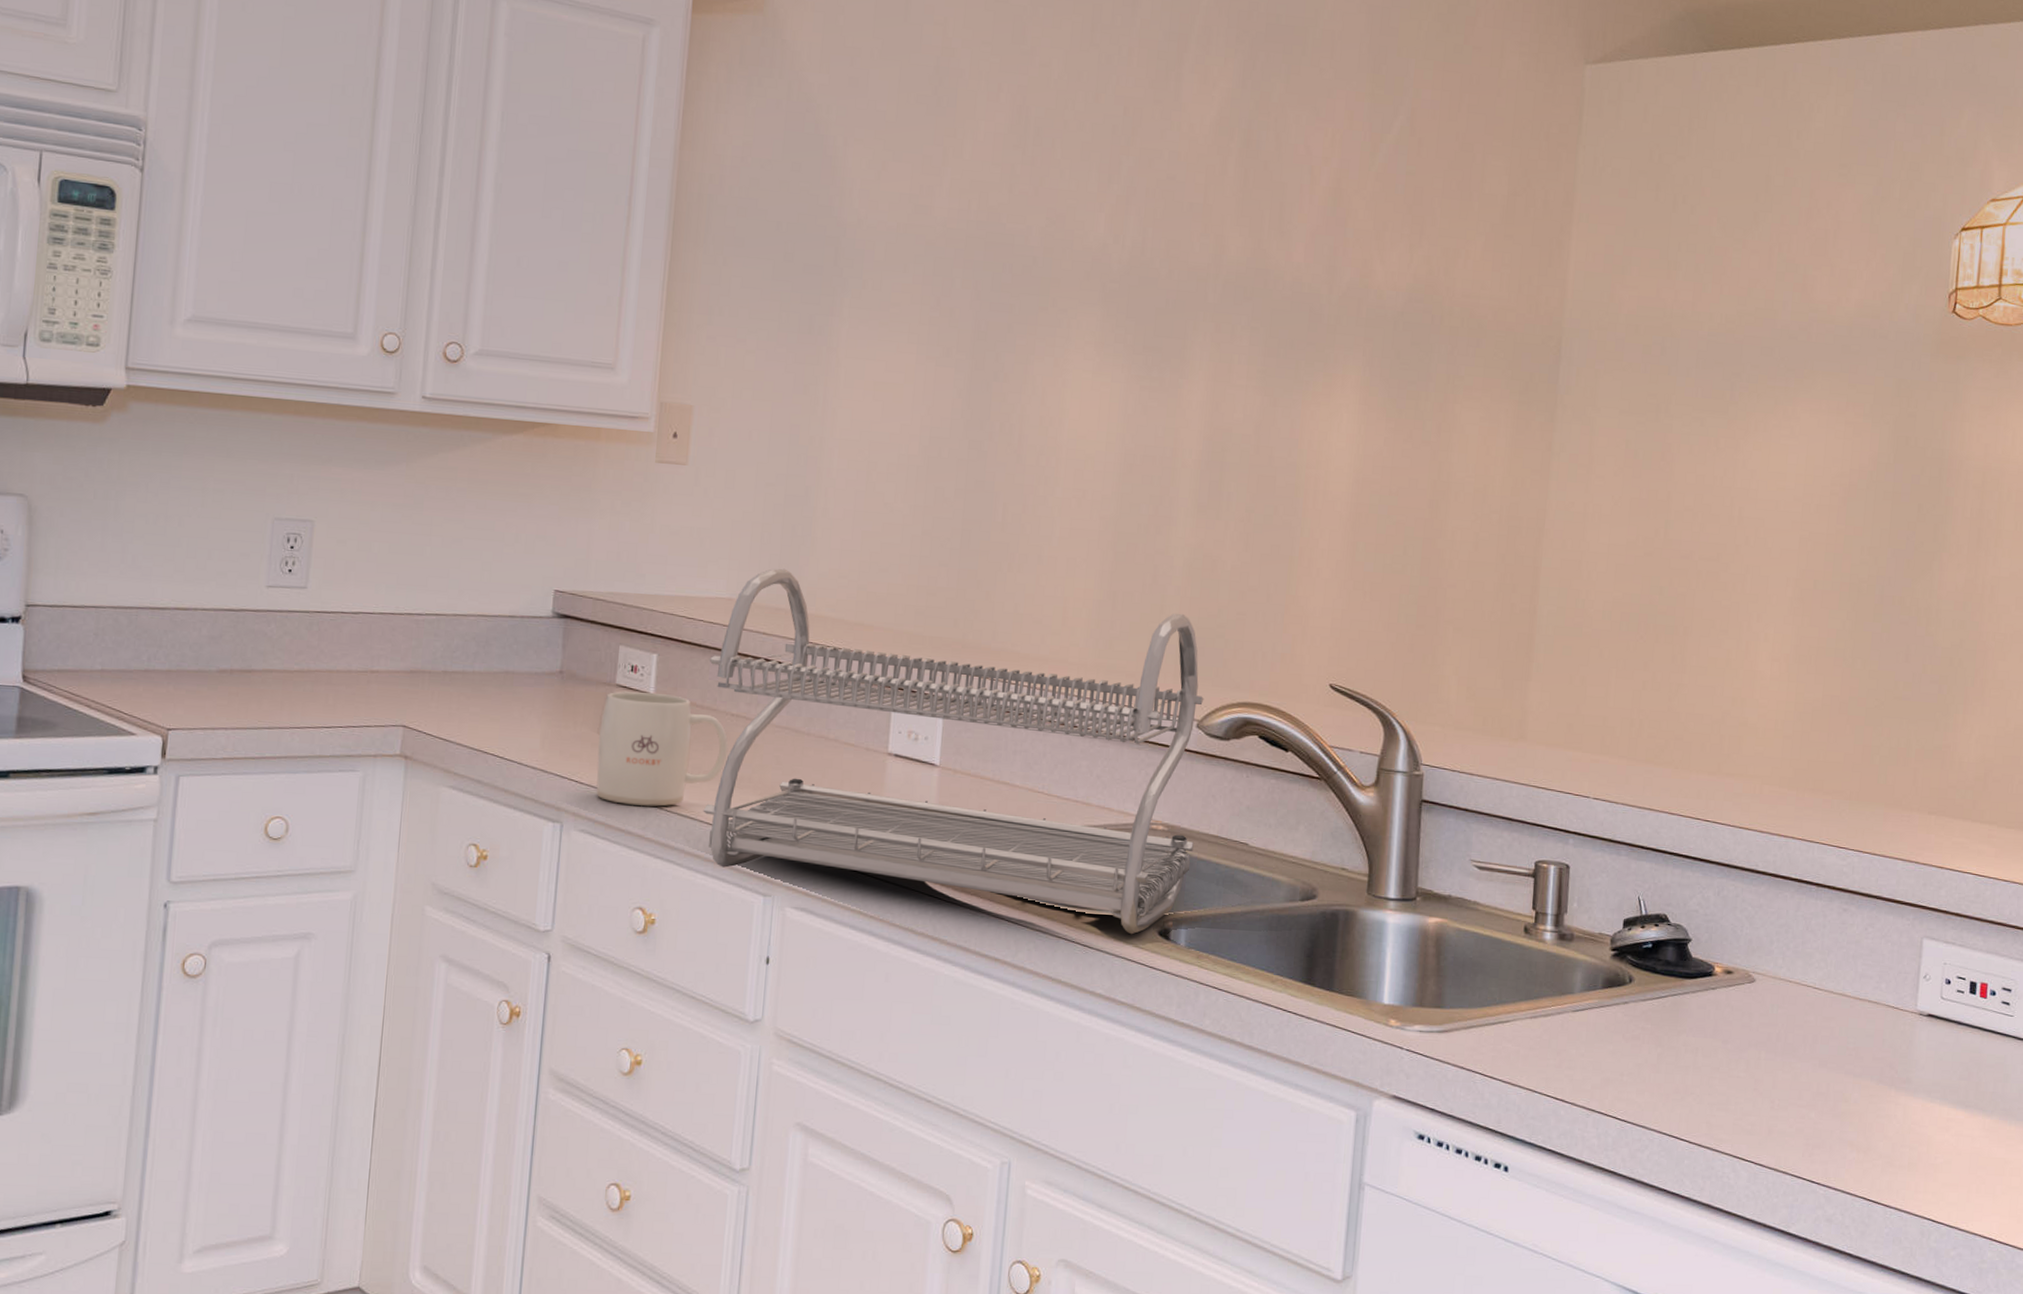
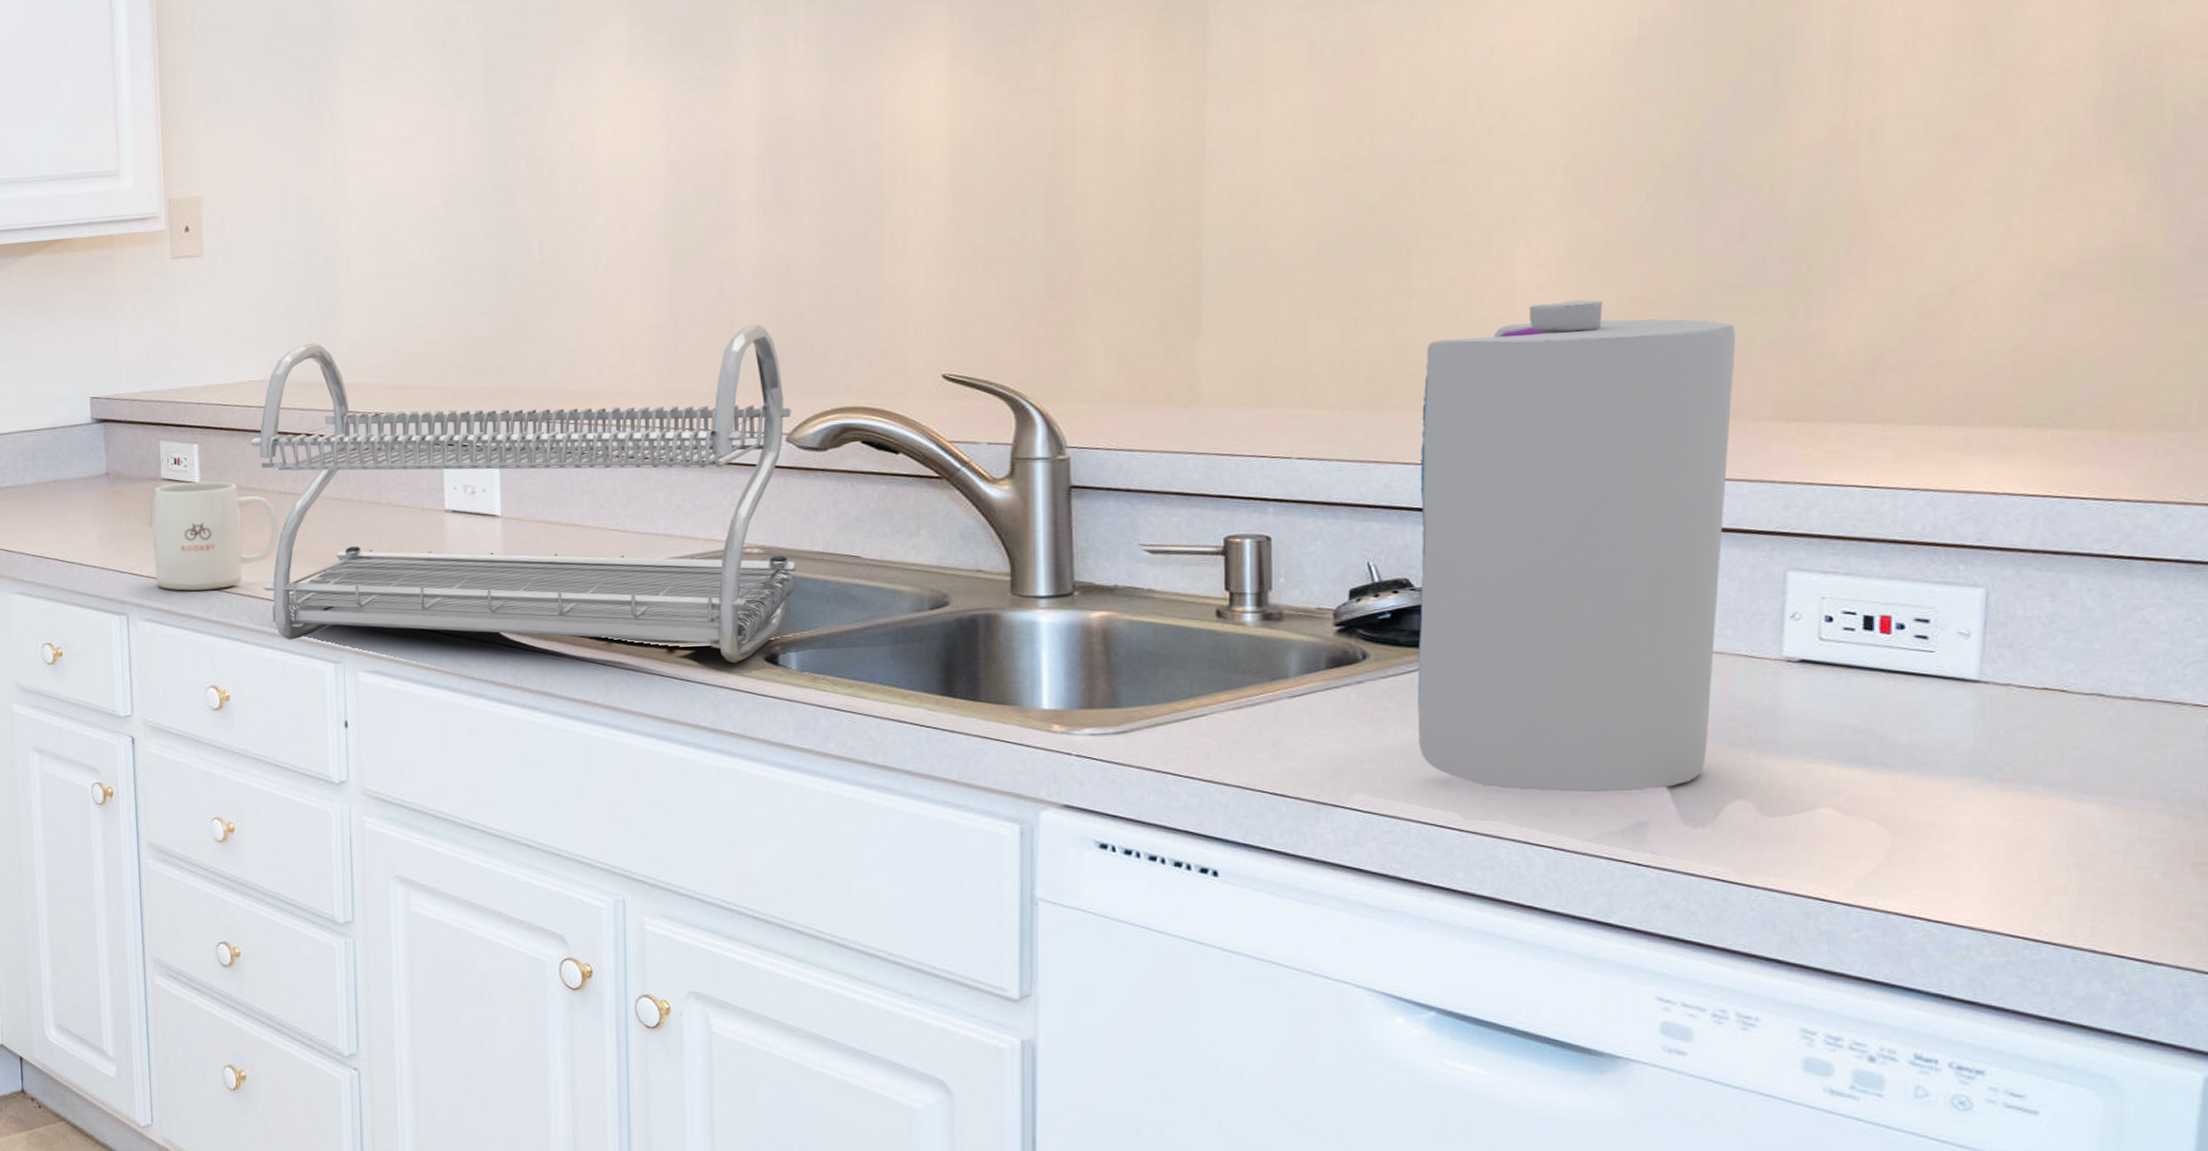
paper towel holder: none [1664,691,1900,1117] -> present [1417,299,1736,793]

